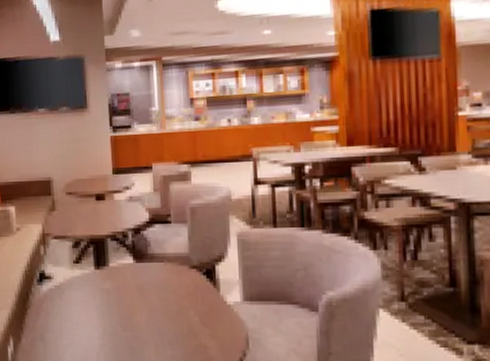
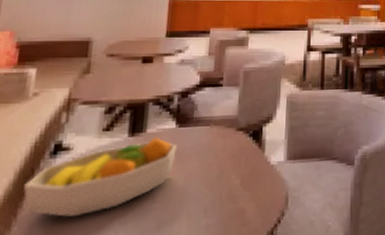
fruit bowl: none [24,271,137,337] -> present [23,137,177,218]

